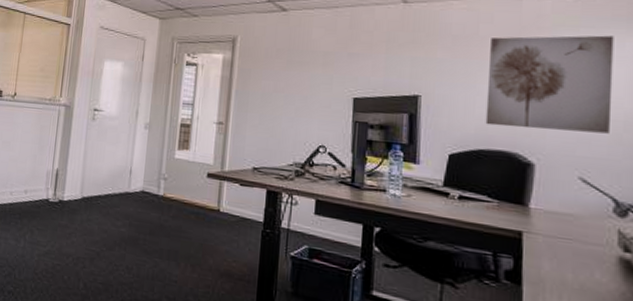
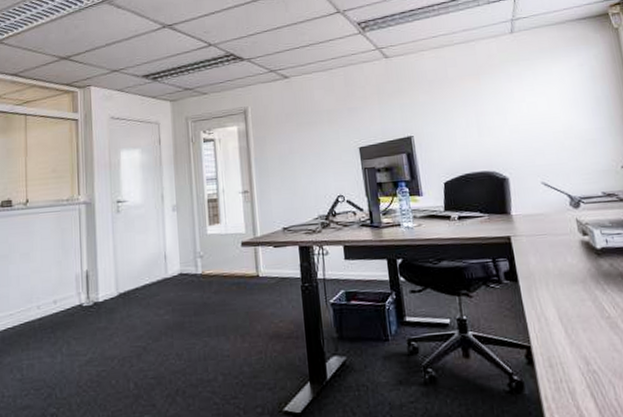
wall art: present [485,35,614,134] -> none [458,64,555,152]

